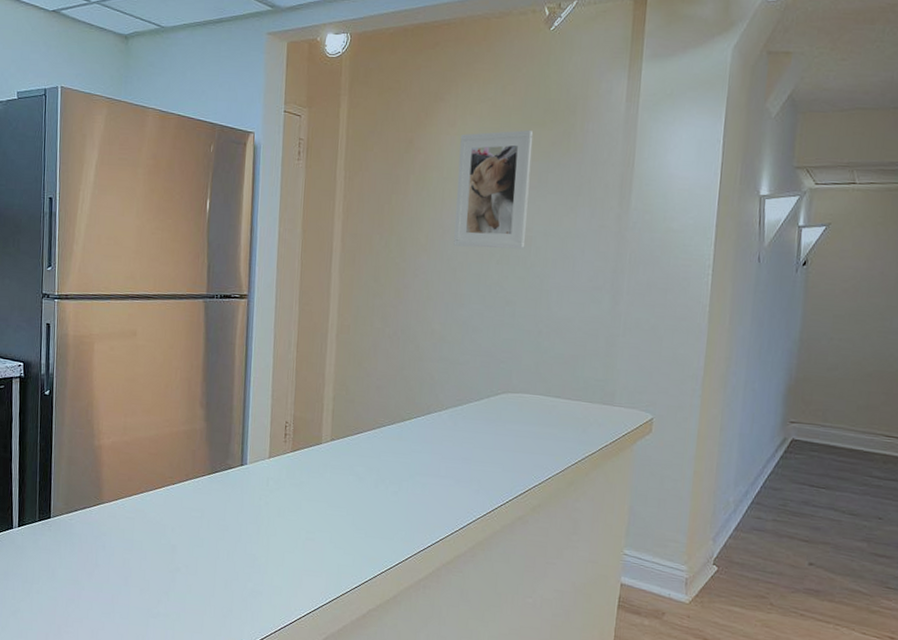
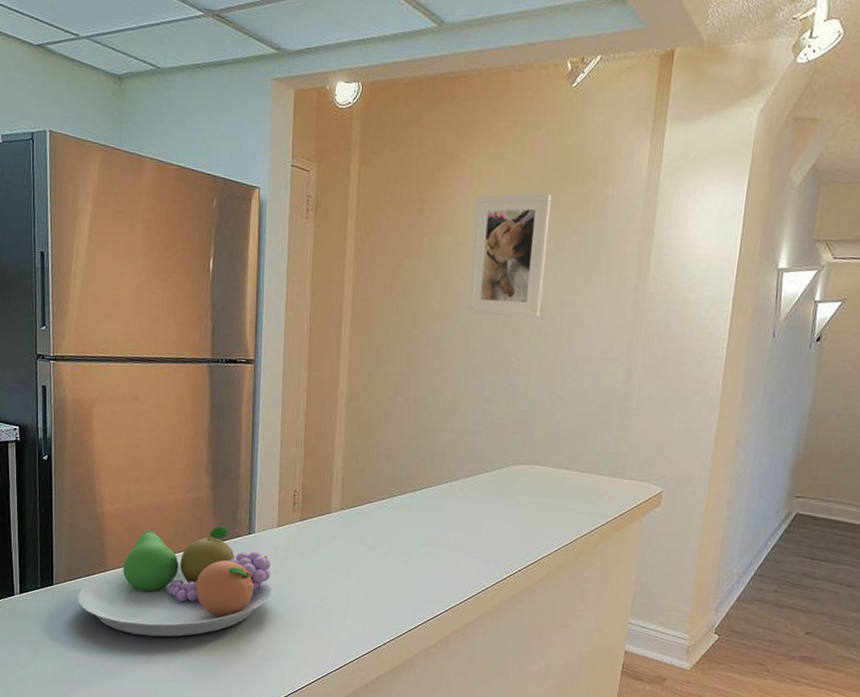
fruit bowl: none [74,458,263,570] -> present [78,526,272,637]

